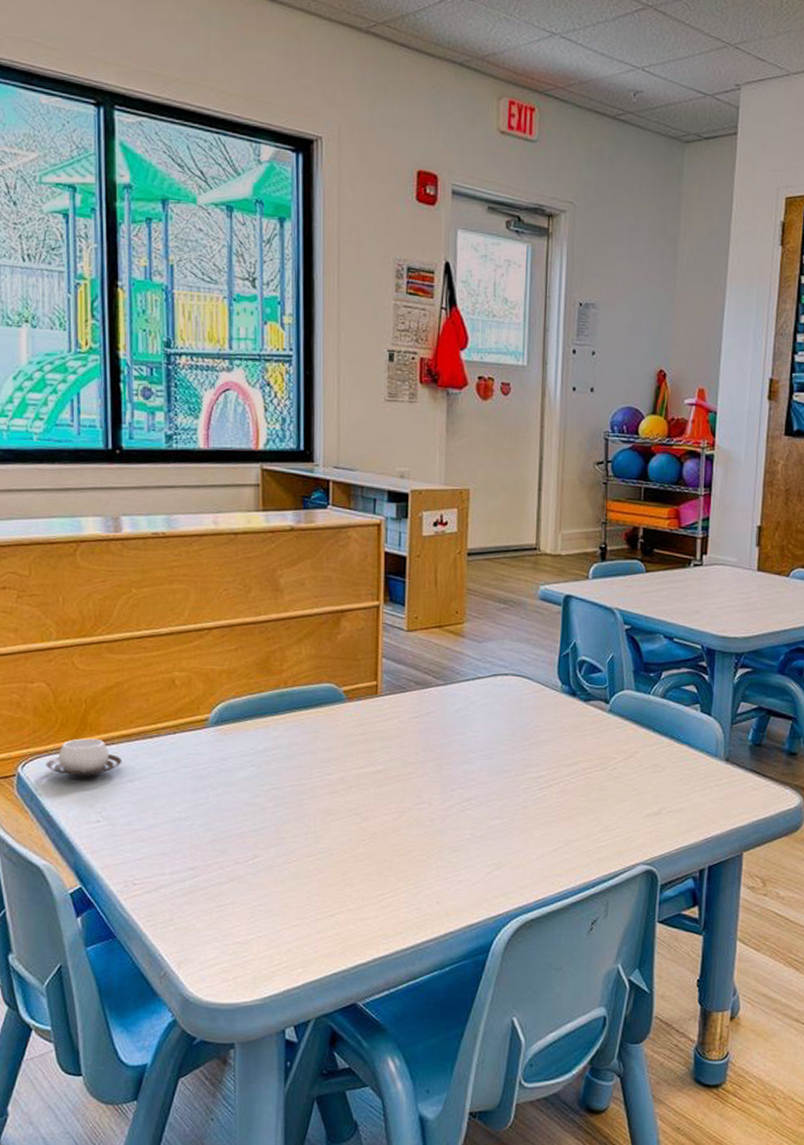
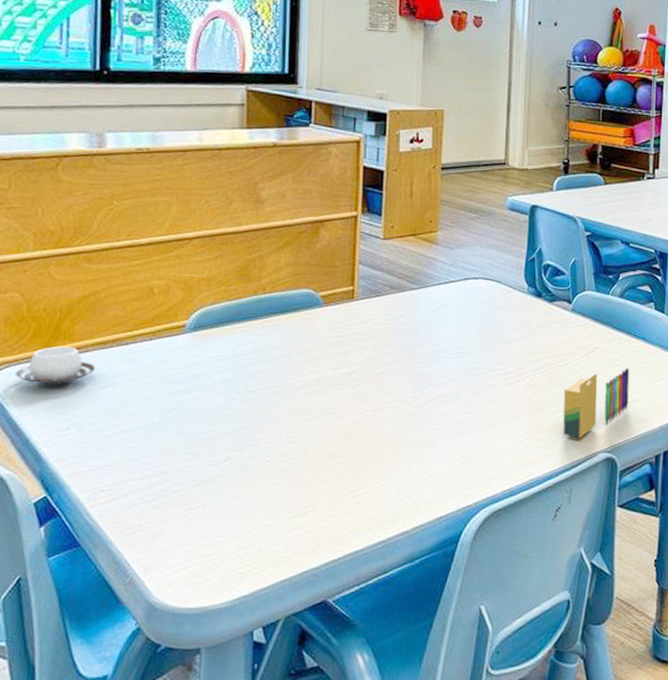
crayon: none [599,775,672,848] -> present [563,368,630,438]

